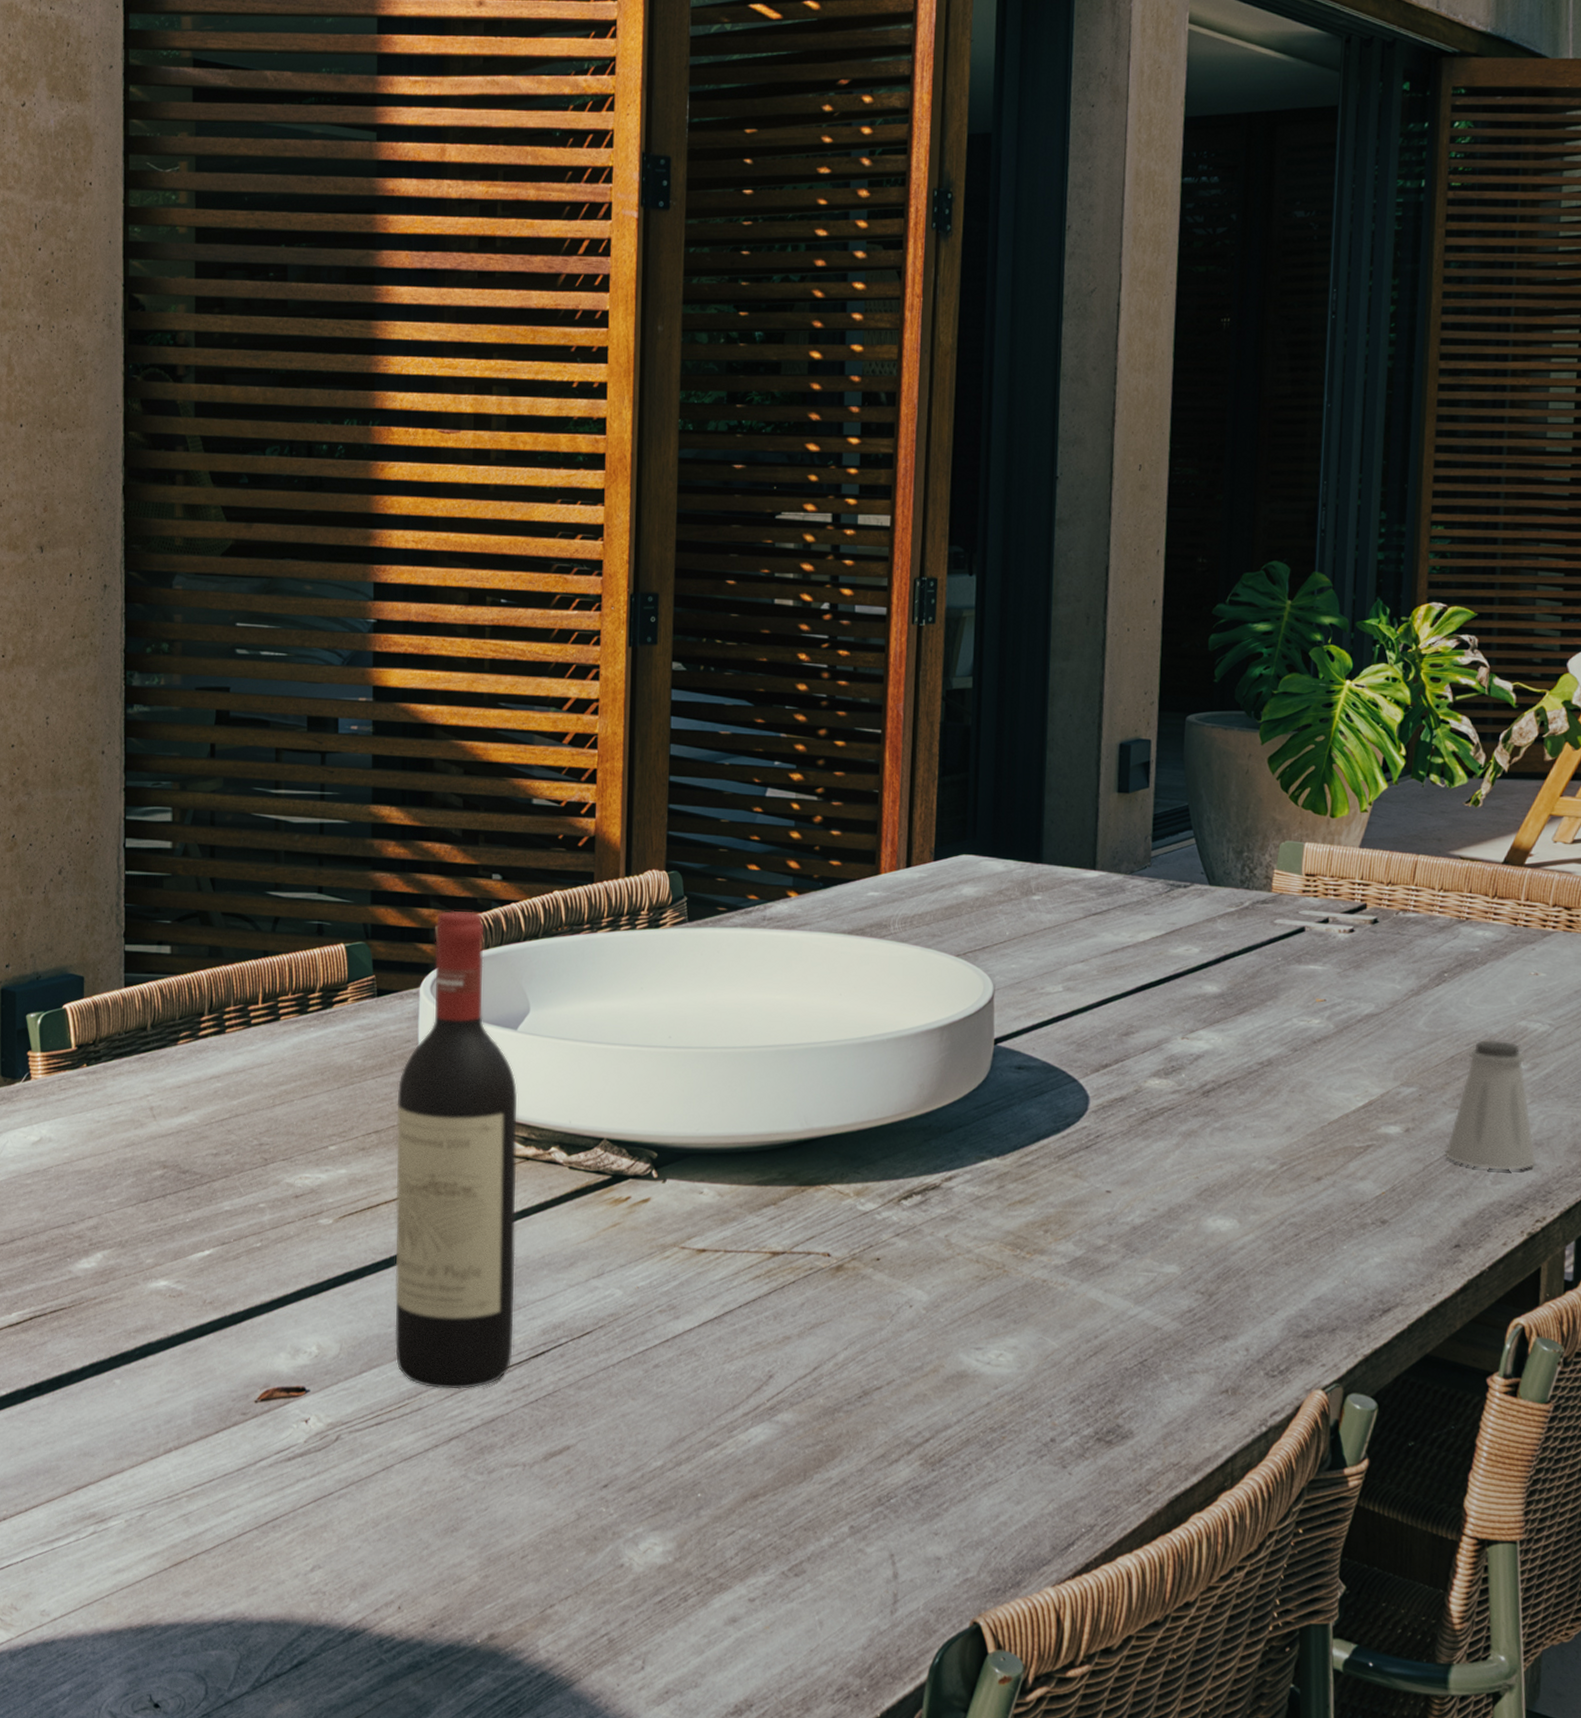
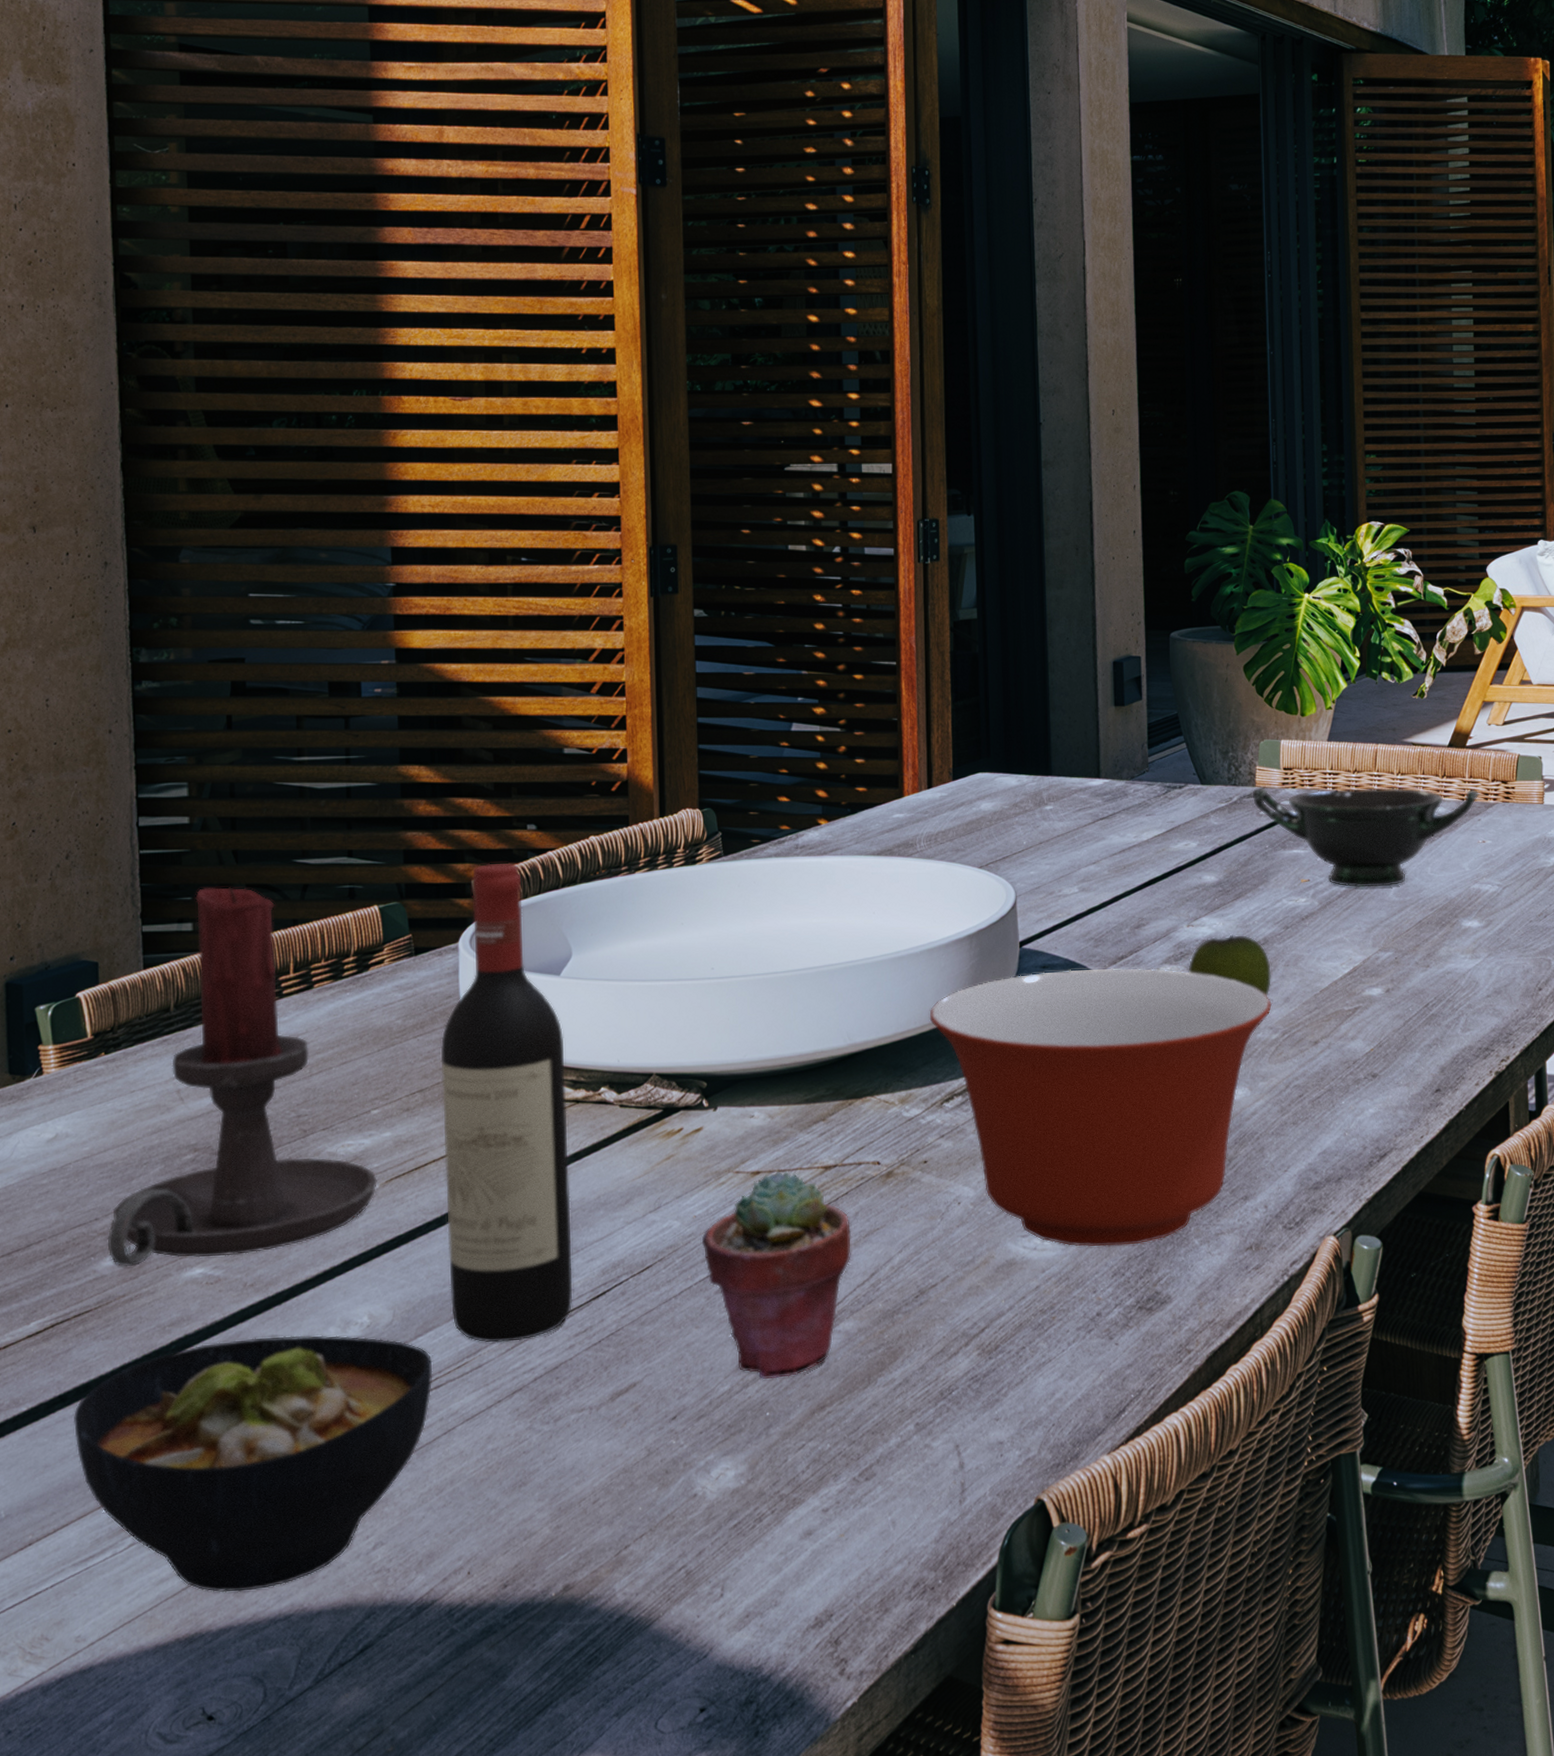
bowl: none [46,1353,375,1593] -> present [74,1335,433,1593]
candle holder: none [82,913,331,1272] -> present [107,886,377,1267]
potted succulent: none [642,1251,796,1461] -> present [701,1171,851,1380]
mixing bowl: none [892,1073,1273,1373] -> present [929,968,1273,1247]
apple: none [1178,1052,1273,1123] -> present [1187,934,1271,997]
bowl: none [1266,893,1536,1015] -> present [1252,787,1479,888]
saltshaker: present [1445,1040,1536,1171] -> none [1421,903,1497,1019]

